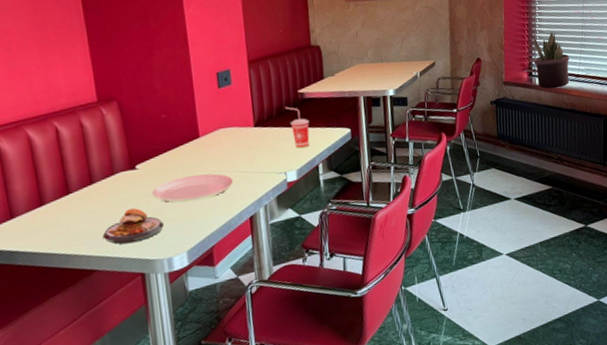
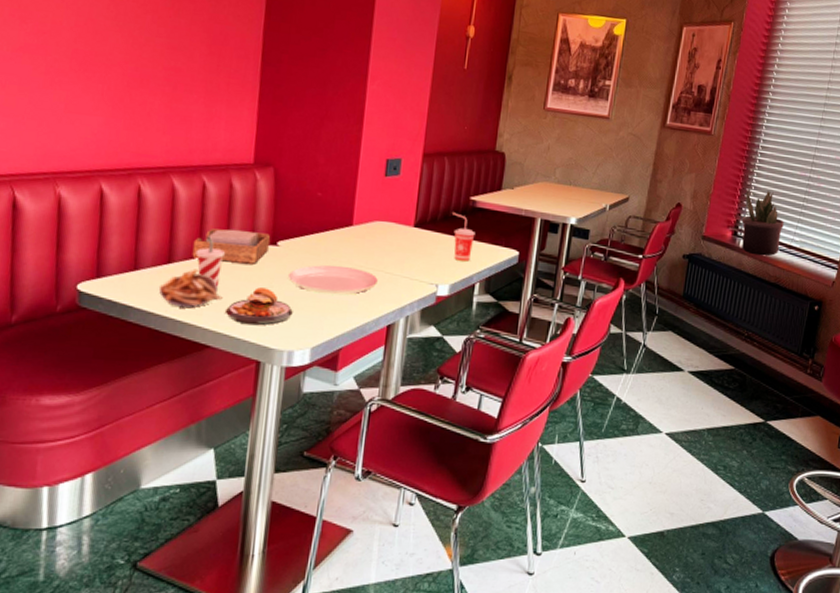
french fries: none [37,205,98,243] -> present [158,269,223,307]
napkin holder: none [59,160,130,198] -> present [192,228,271,264]
beverage cup: none [63,174,92,218] -> present [195,236,225,288]

